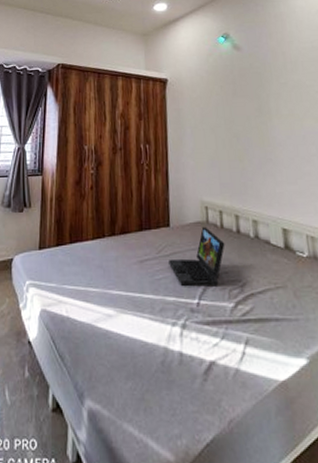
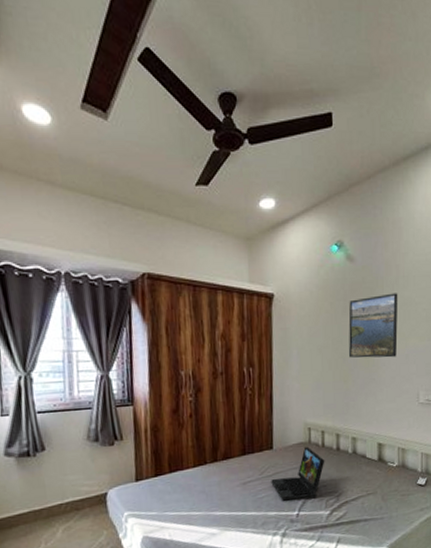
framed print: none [239,77,293,138] -> present [348,293,398,358]

